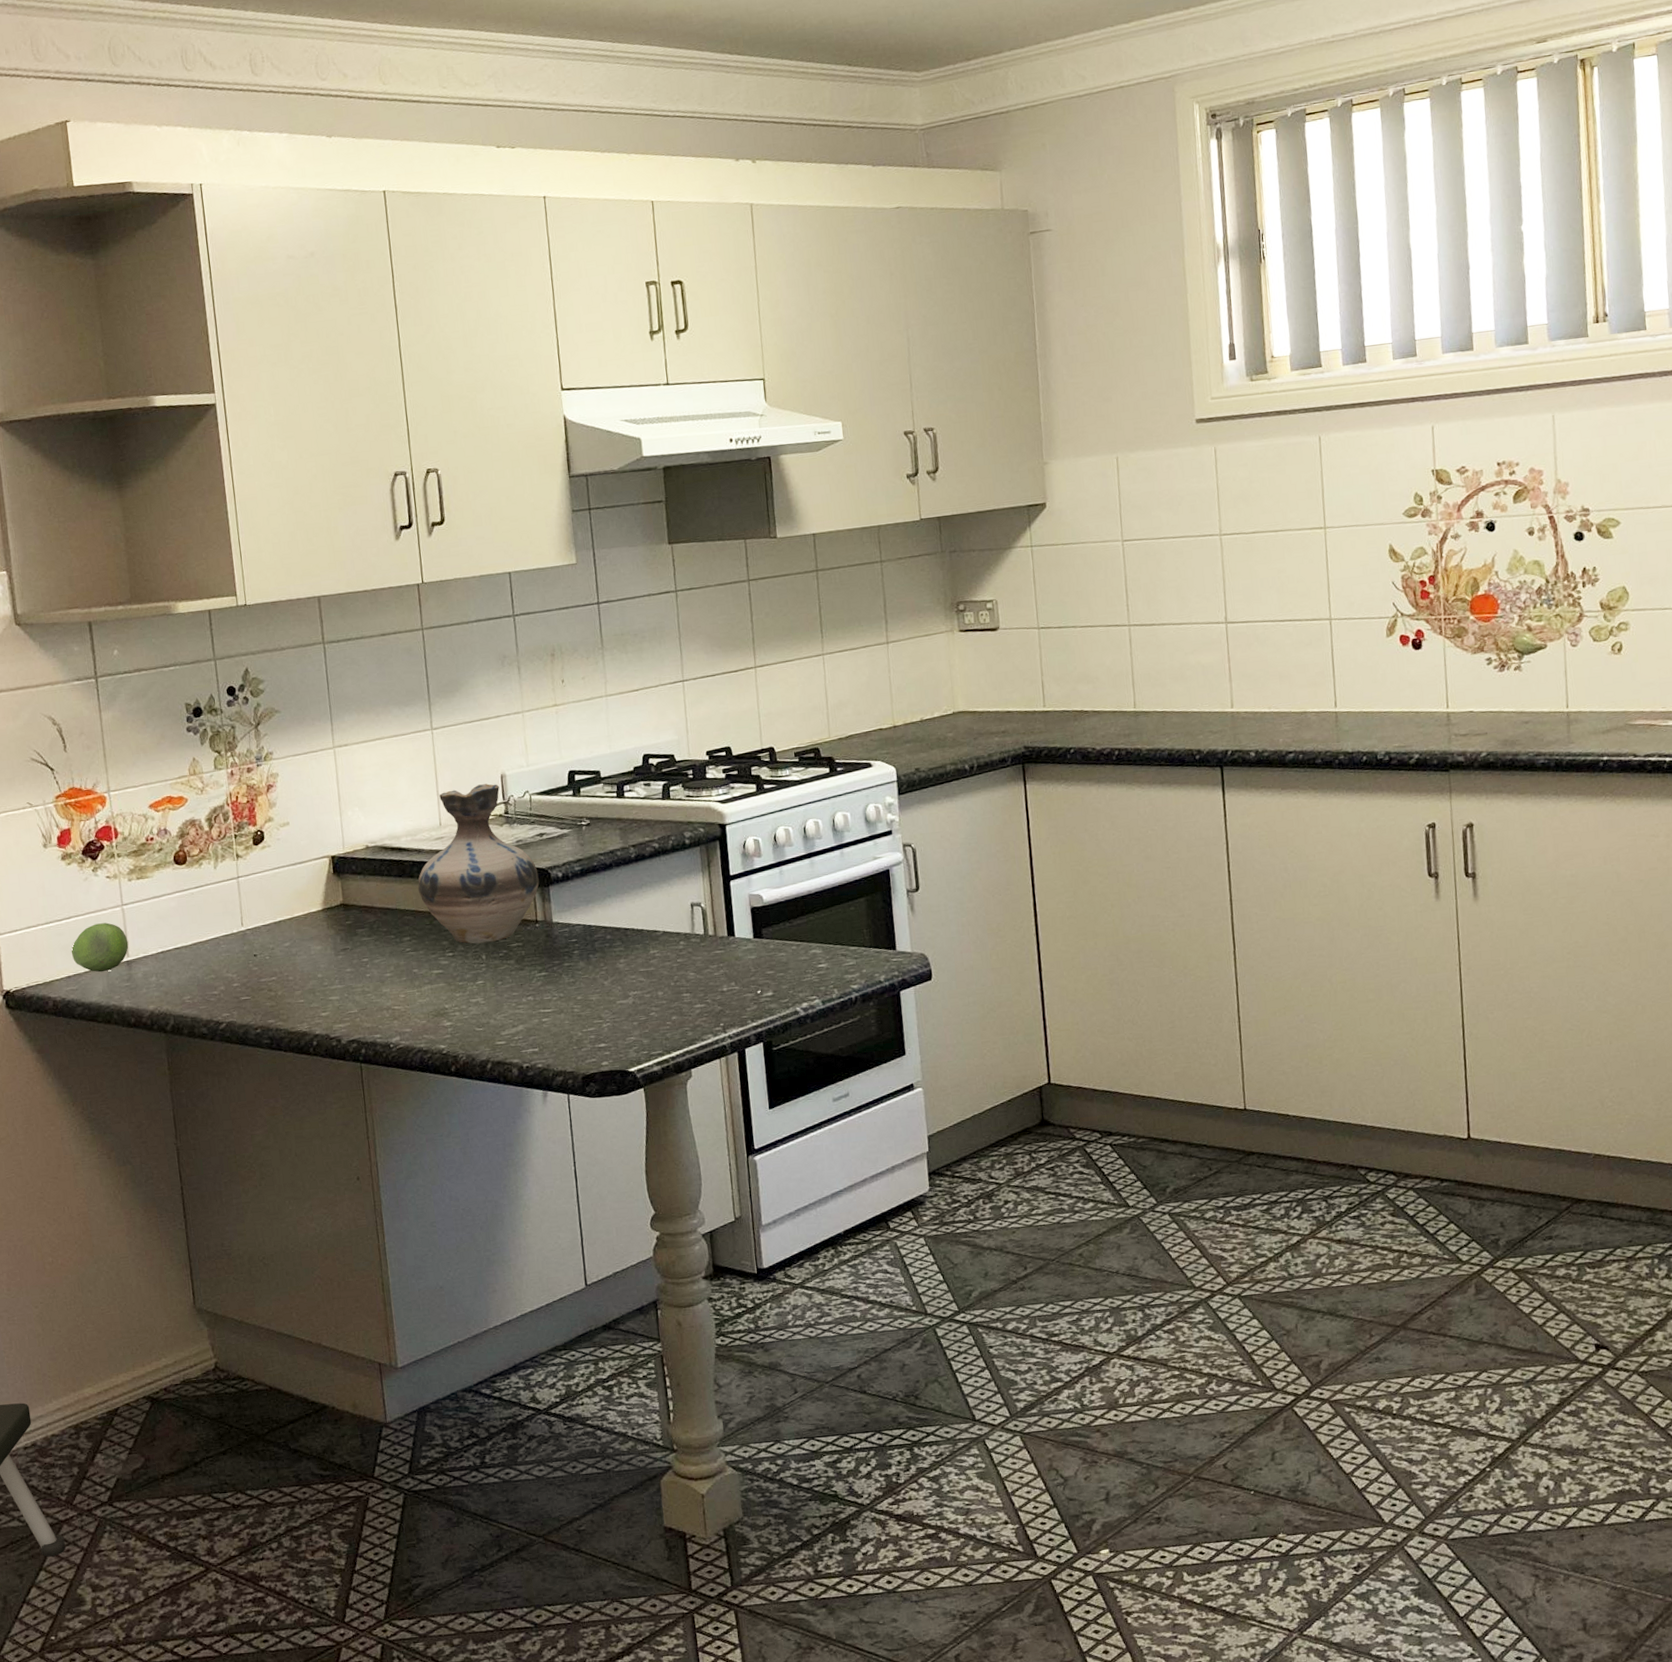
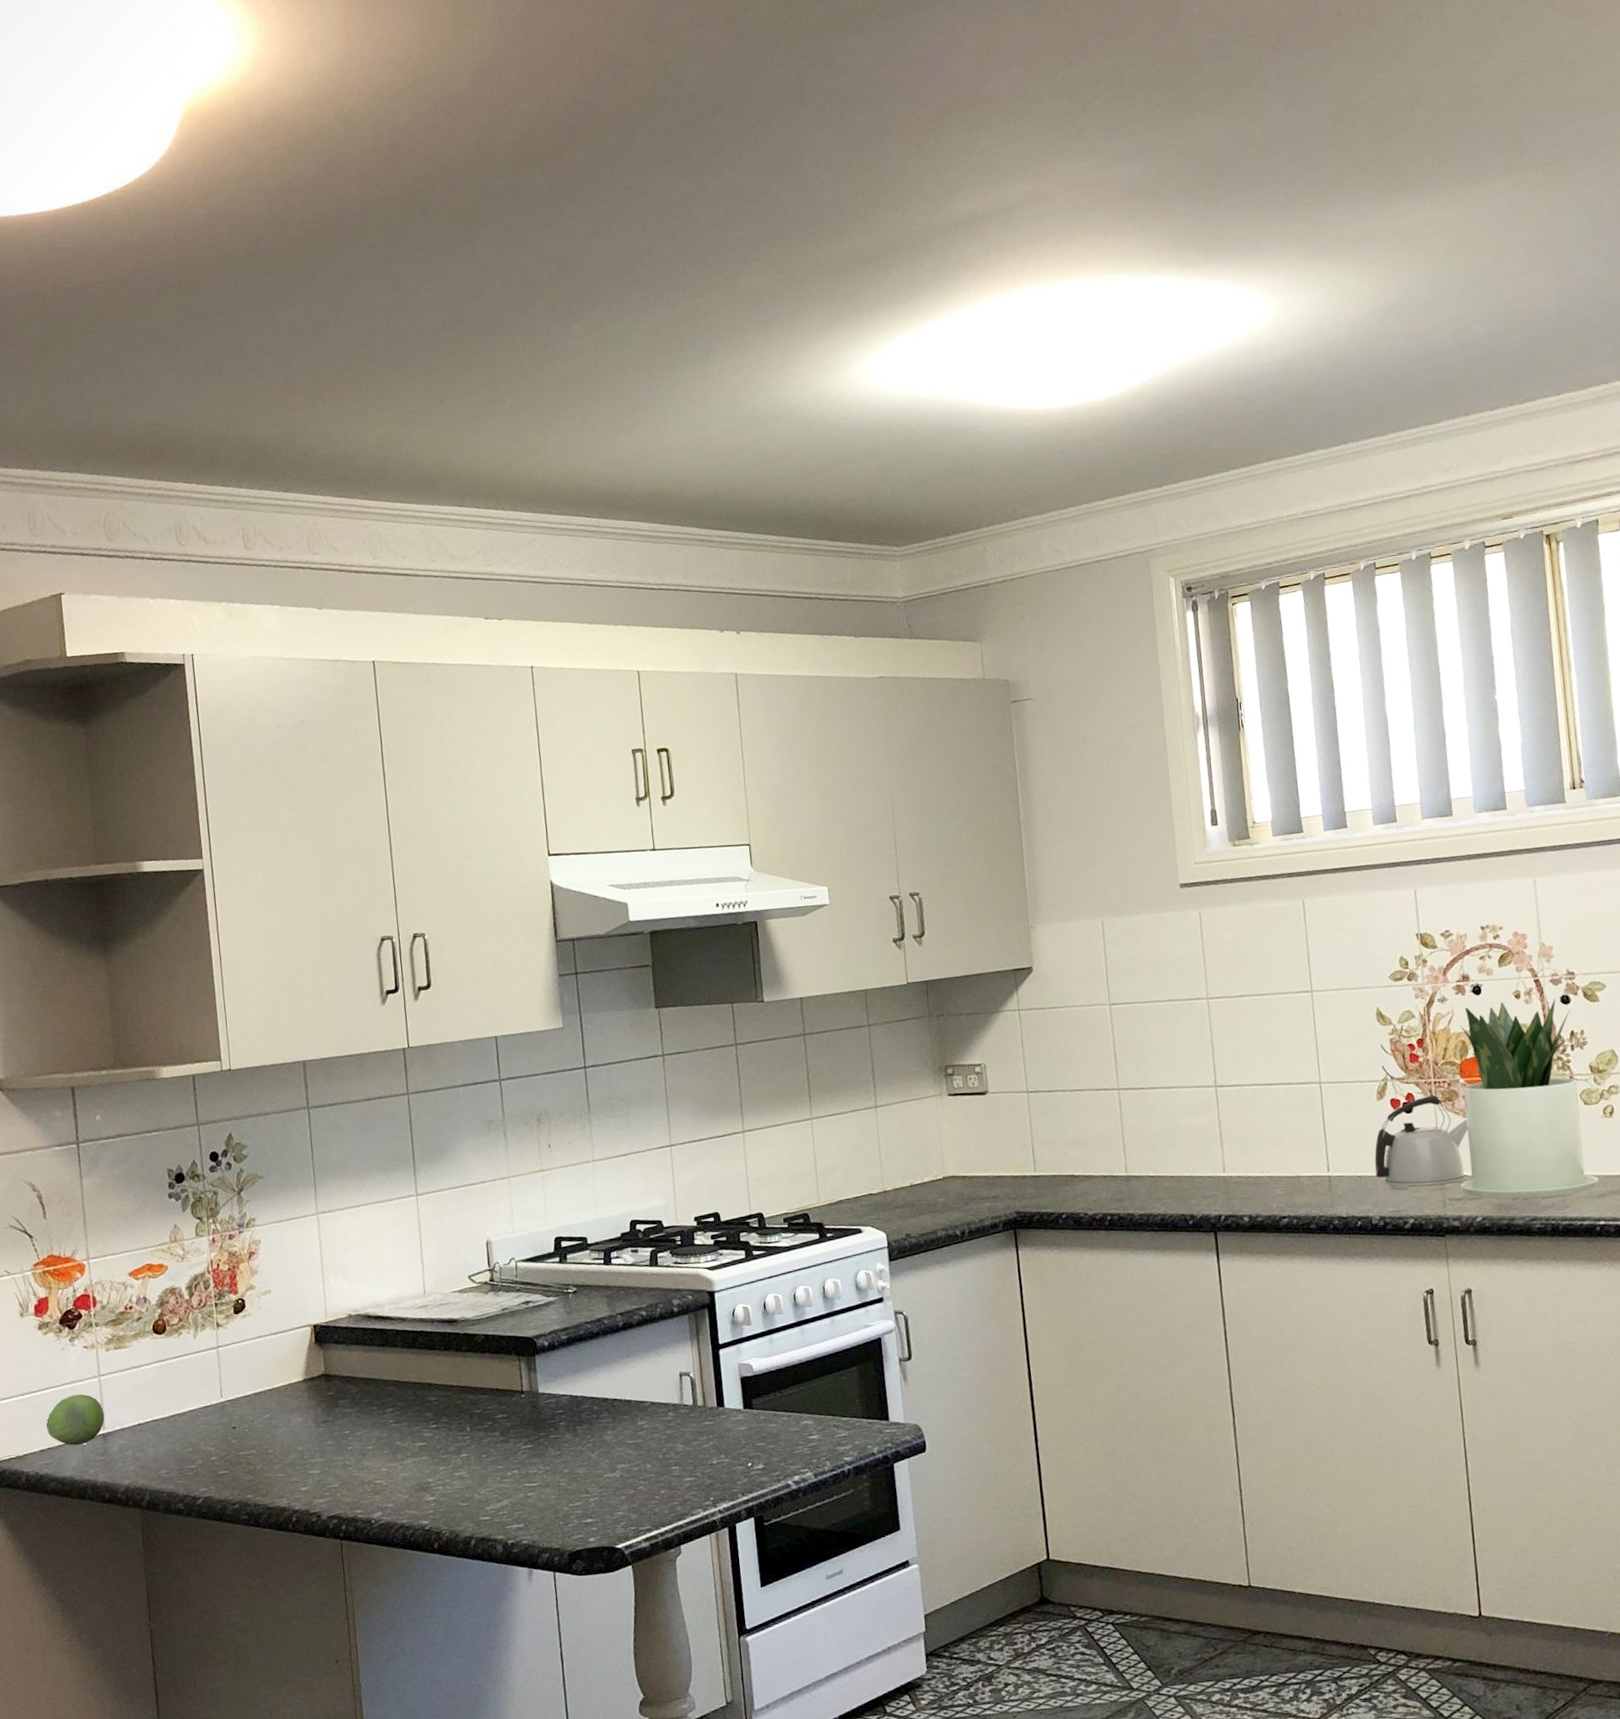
ceramic jug: present [417,783,540,944] -> none [401,1250,525,1415]
kettle: none [1382,632,1476,726] -> present [1374,1095,1468,1190]
planter: none [1465,535,1604,736] -> present [1459,999,1599,1200]

